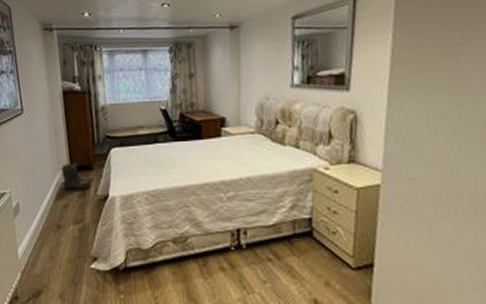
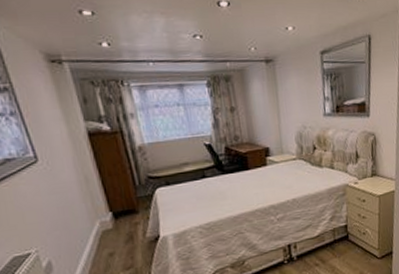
boots: present [61,163,91,191] -> none [99,208,138,239]

